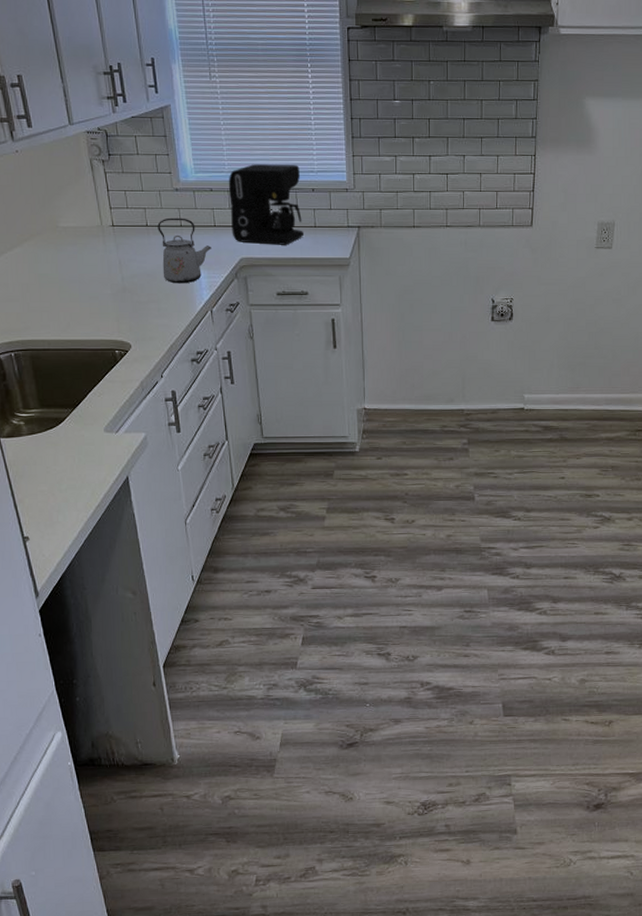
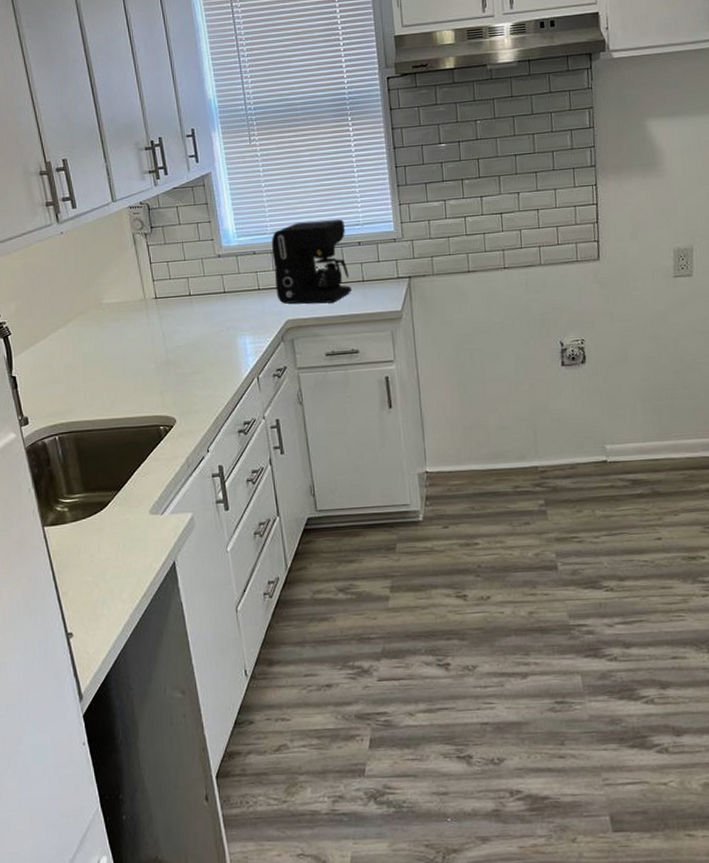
kettle: present [157,217,212,284] -> none [201,283,256,352]

